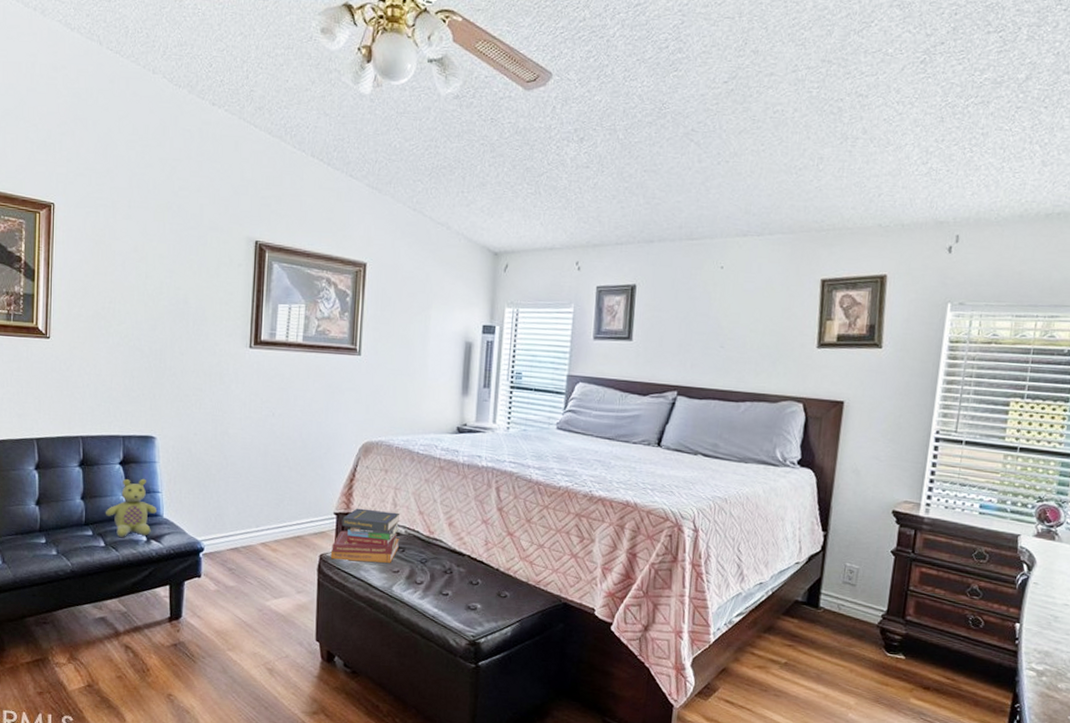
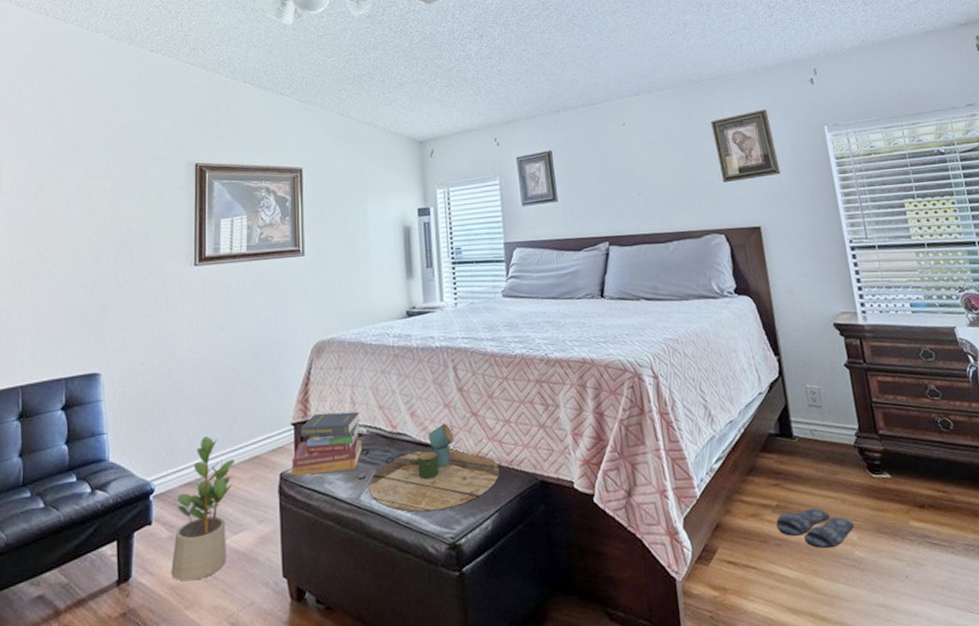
stuffed bear: present [106,478,158,537] -> none [46,421,103,493]
potted plant: none [217,511,278,629] -> present [171,436,234,581]
decorative tray: none [400,537,527,611] -> present [368,423,500,512]
slippers: none [780,670,855,707] -> present [776,508,854,548]

